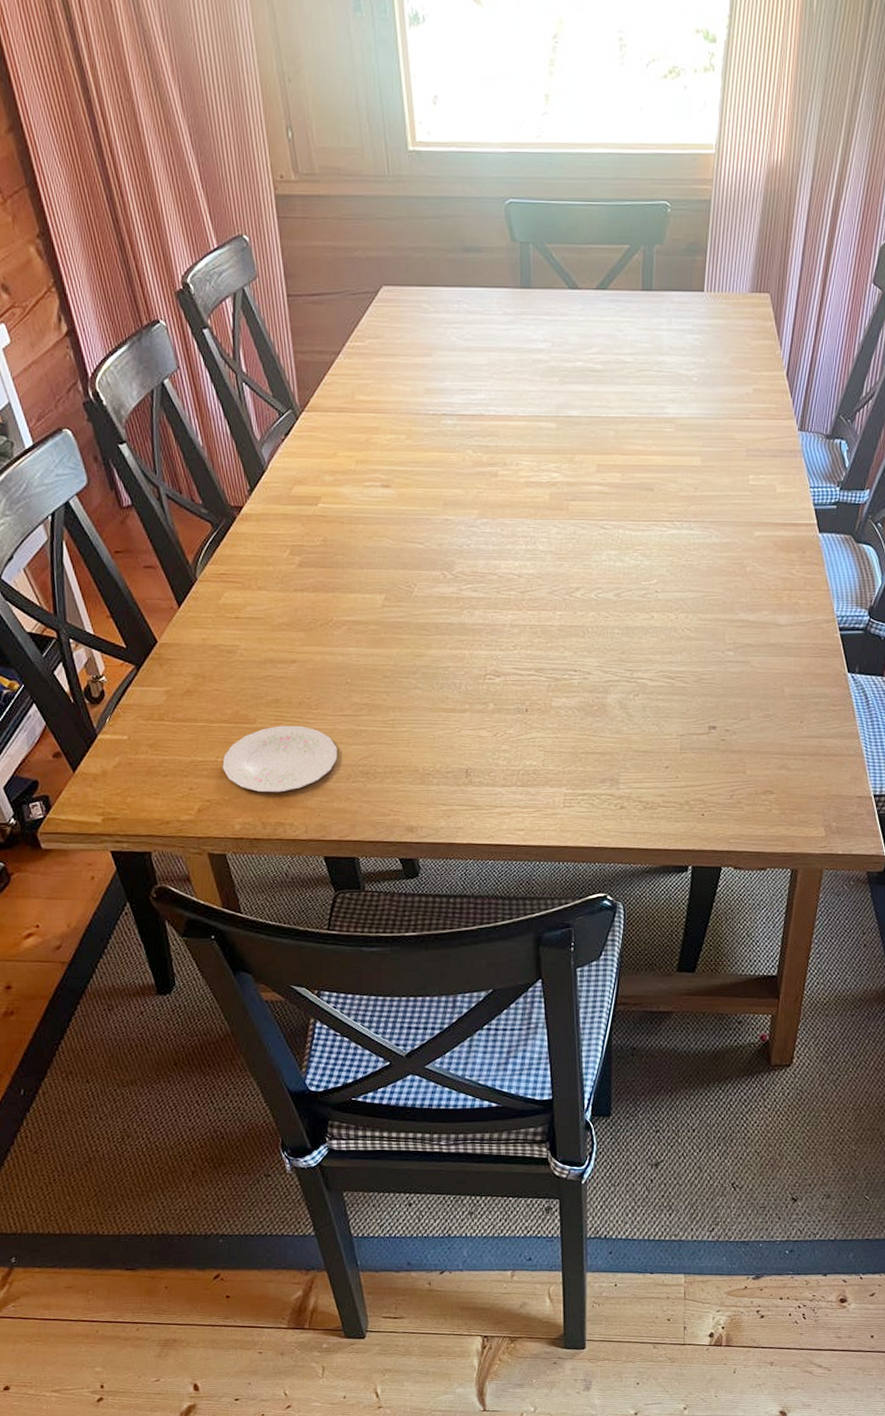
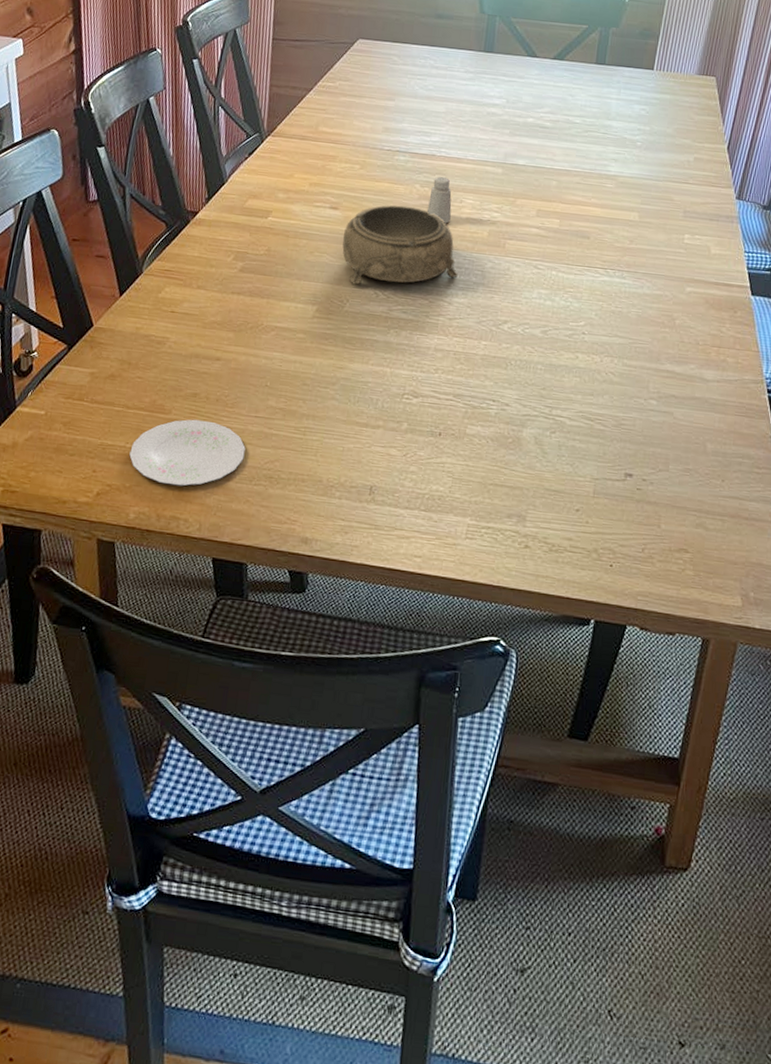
decorative bowl: none [400,475,524,567] -> present [342,205,458,285]
saltshaker: none [484,439,510,490] -> present [427,177,452,224]

